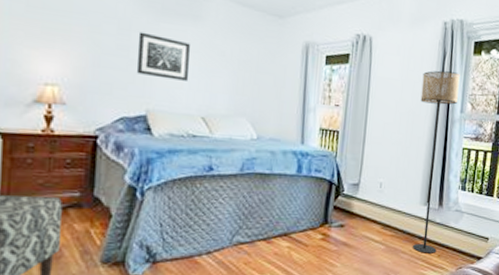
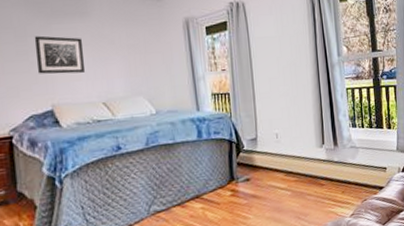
floor lamp: present [413,70,460,254] -> none [297,20,340,193]

